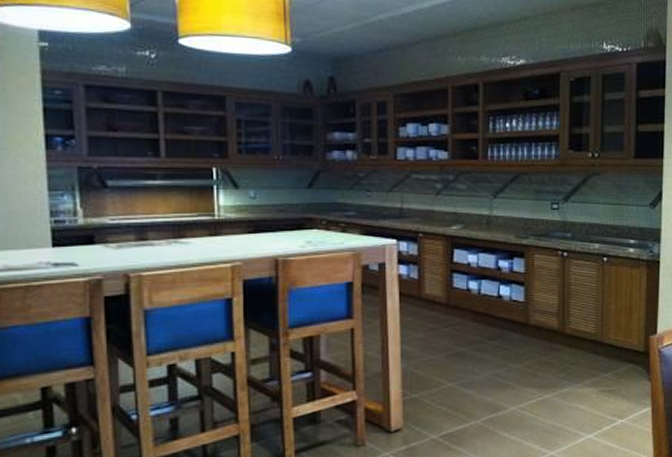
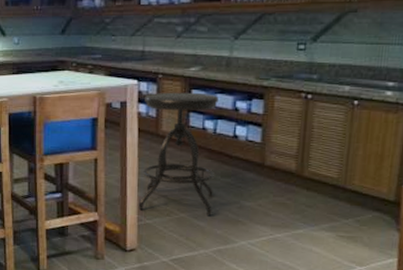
stool: none [402,252,481,383] -> present [138,92,219,215]

